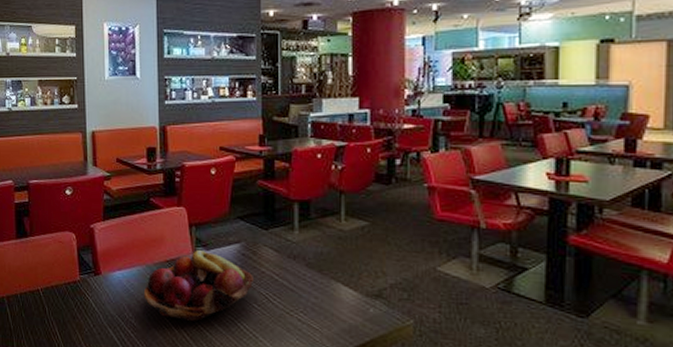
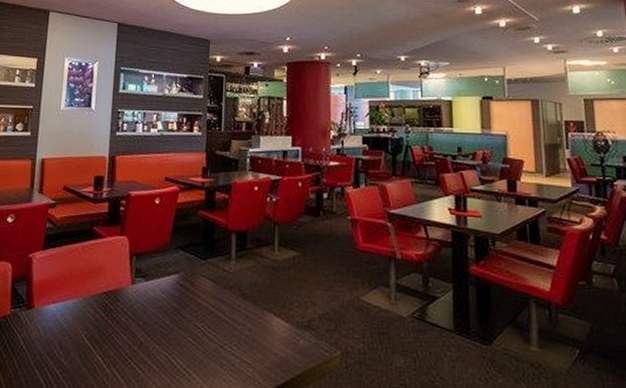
fruit basket: present [143,250,253,322] -> none [76,281,190,359]

